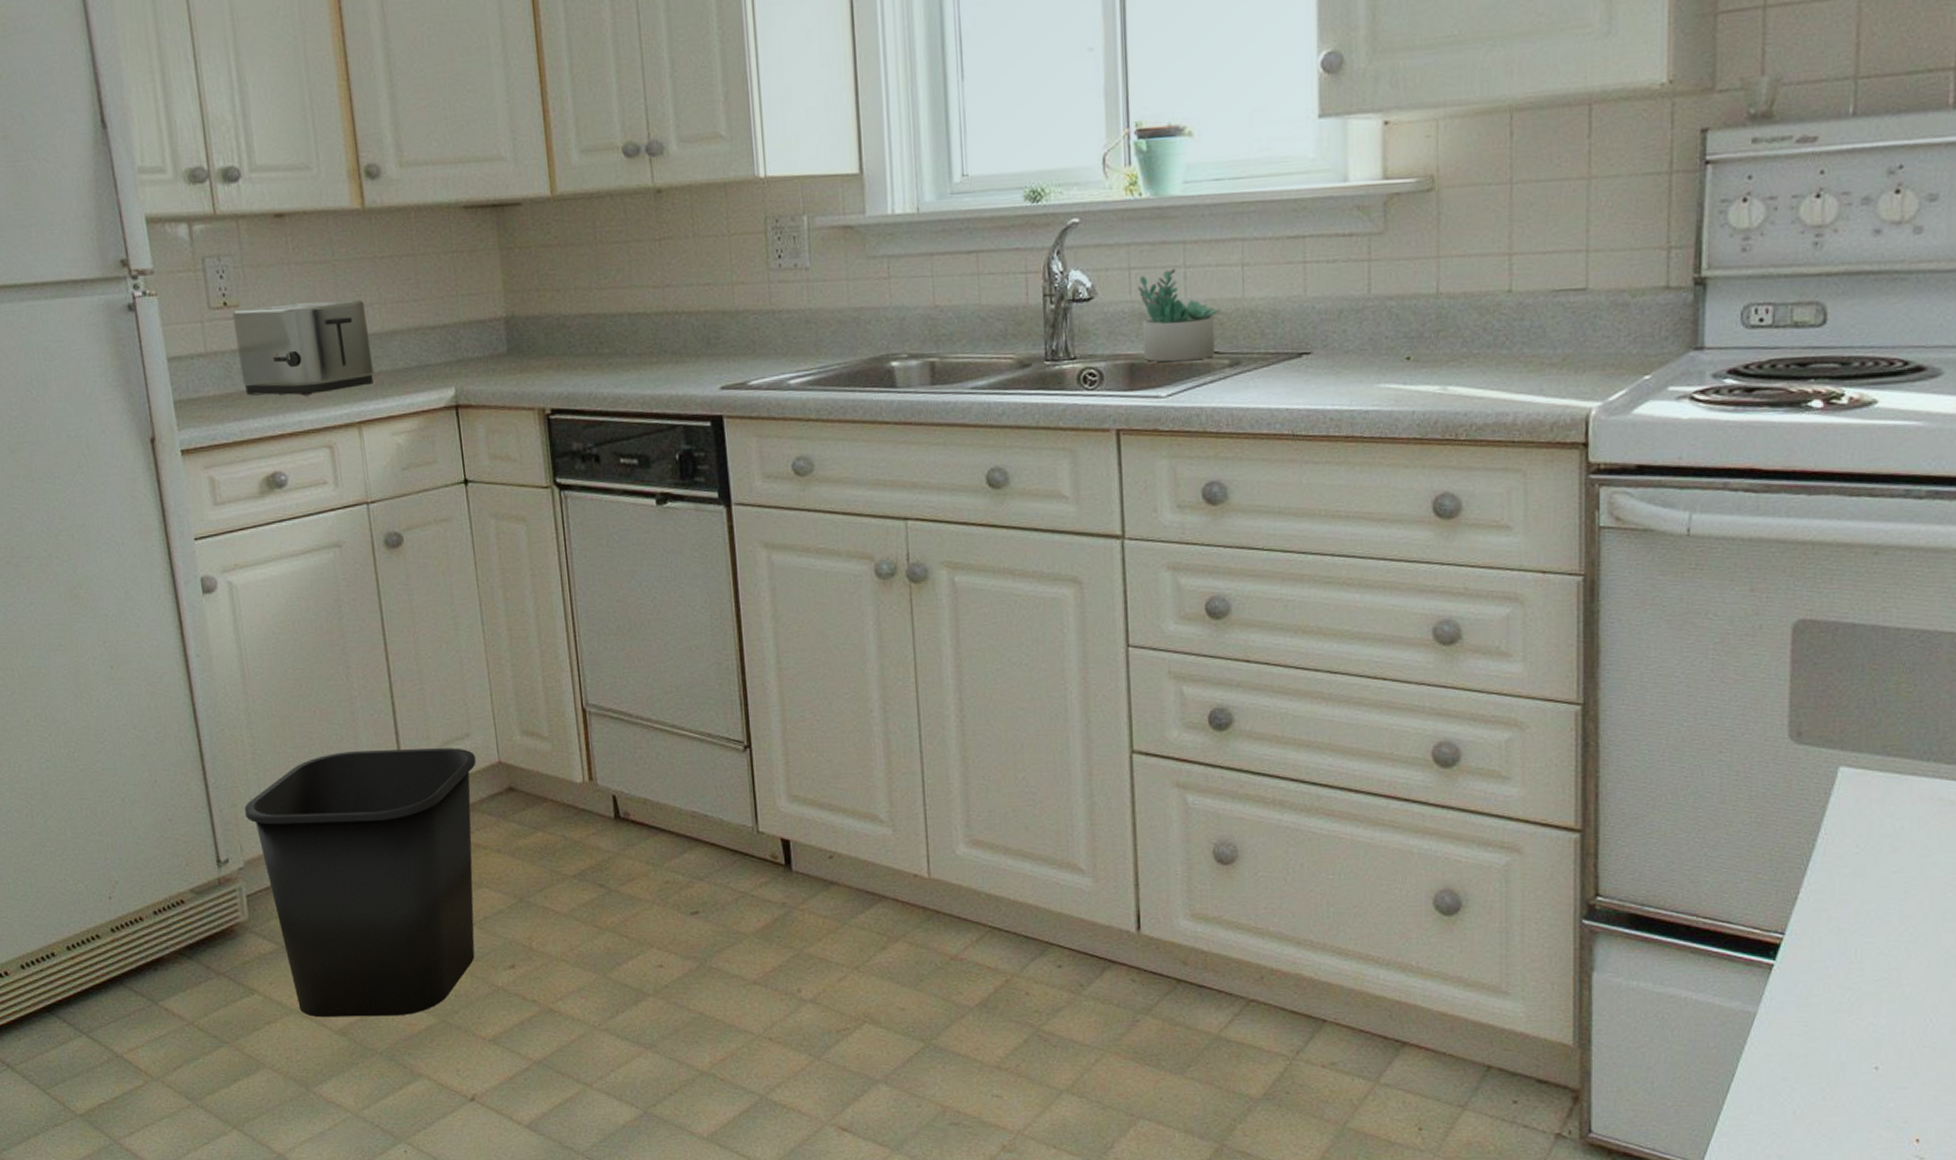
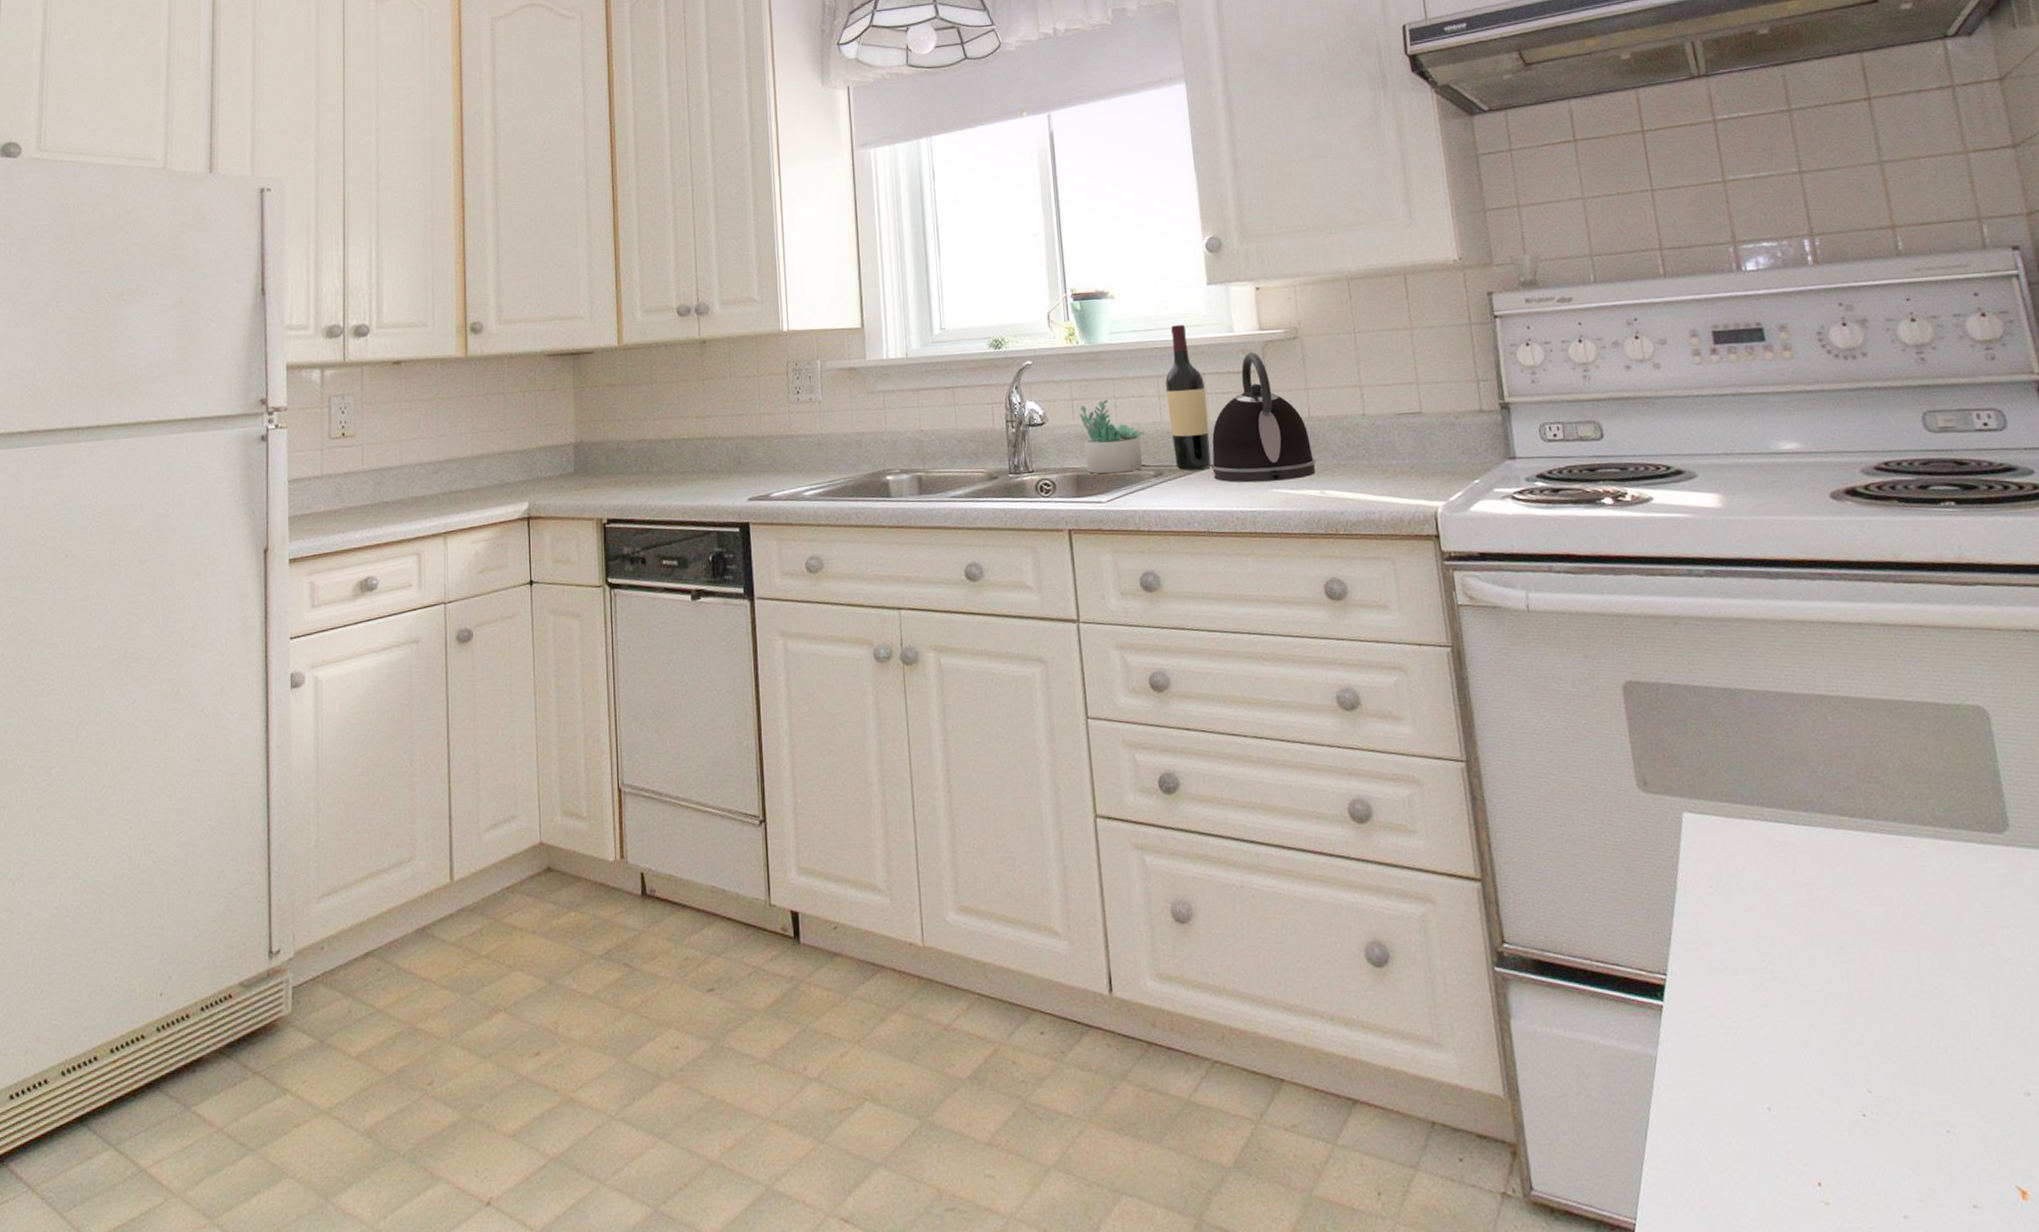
toaster: present [232,299,374,396] -> none [348,430,461,511]
waste bin: present [244,748,476,1018] -> none [302,830,520,1118]
wine bottle: none [1251,171,1305,360] -> present [1165,325,1212,471]
kettle: none [1302,208,1440,376] -> present [1210,352,1316,483]

